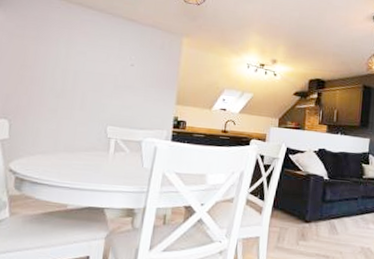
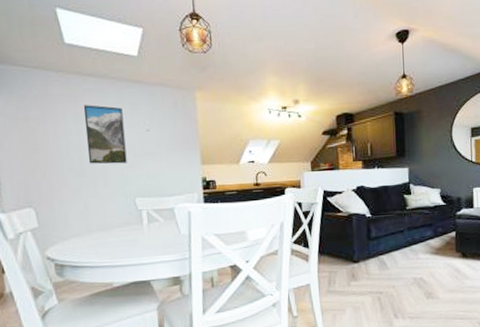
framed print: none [70,33,113,92] -> present [83,105,127,164]

